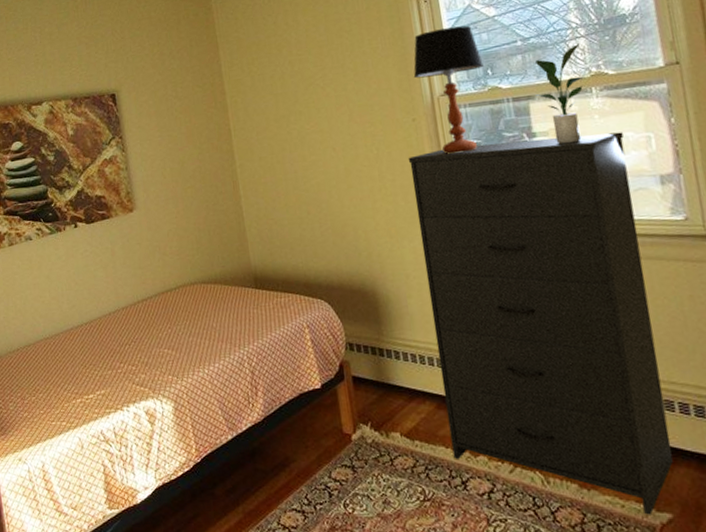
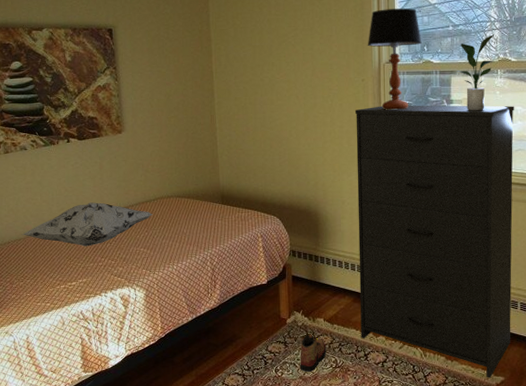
decorative pillow: none [31,296,176,350] -> present [21,202,154,247]
shoe: none [373,454,409,507] -> present [300,334,327,372]

